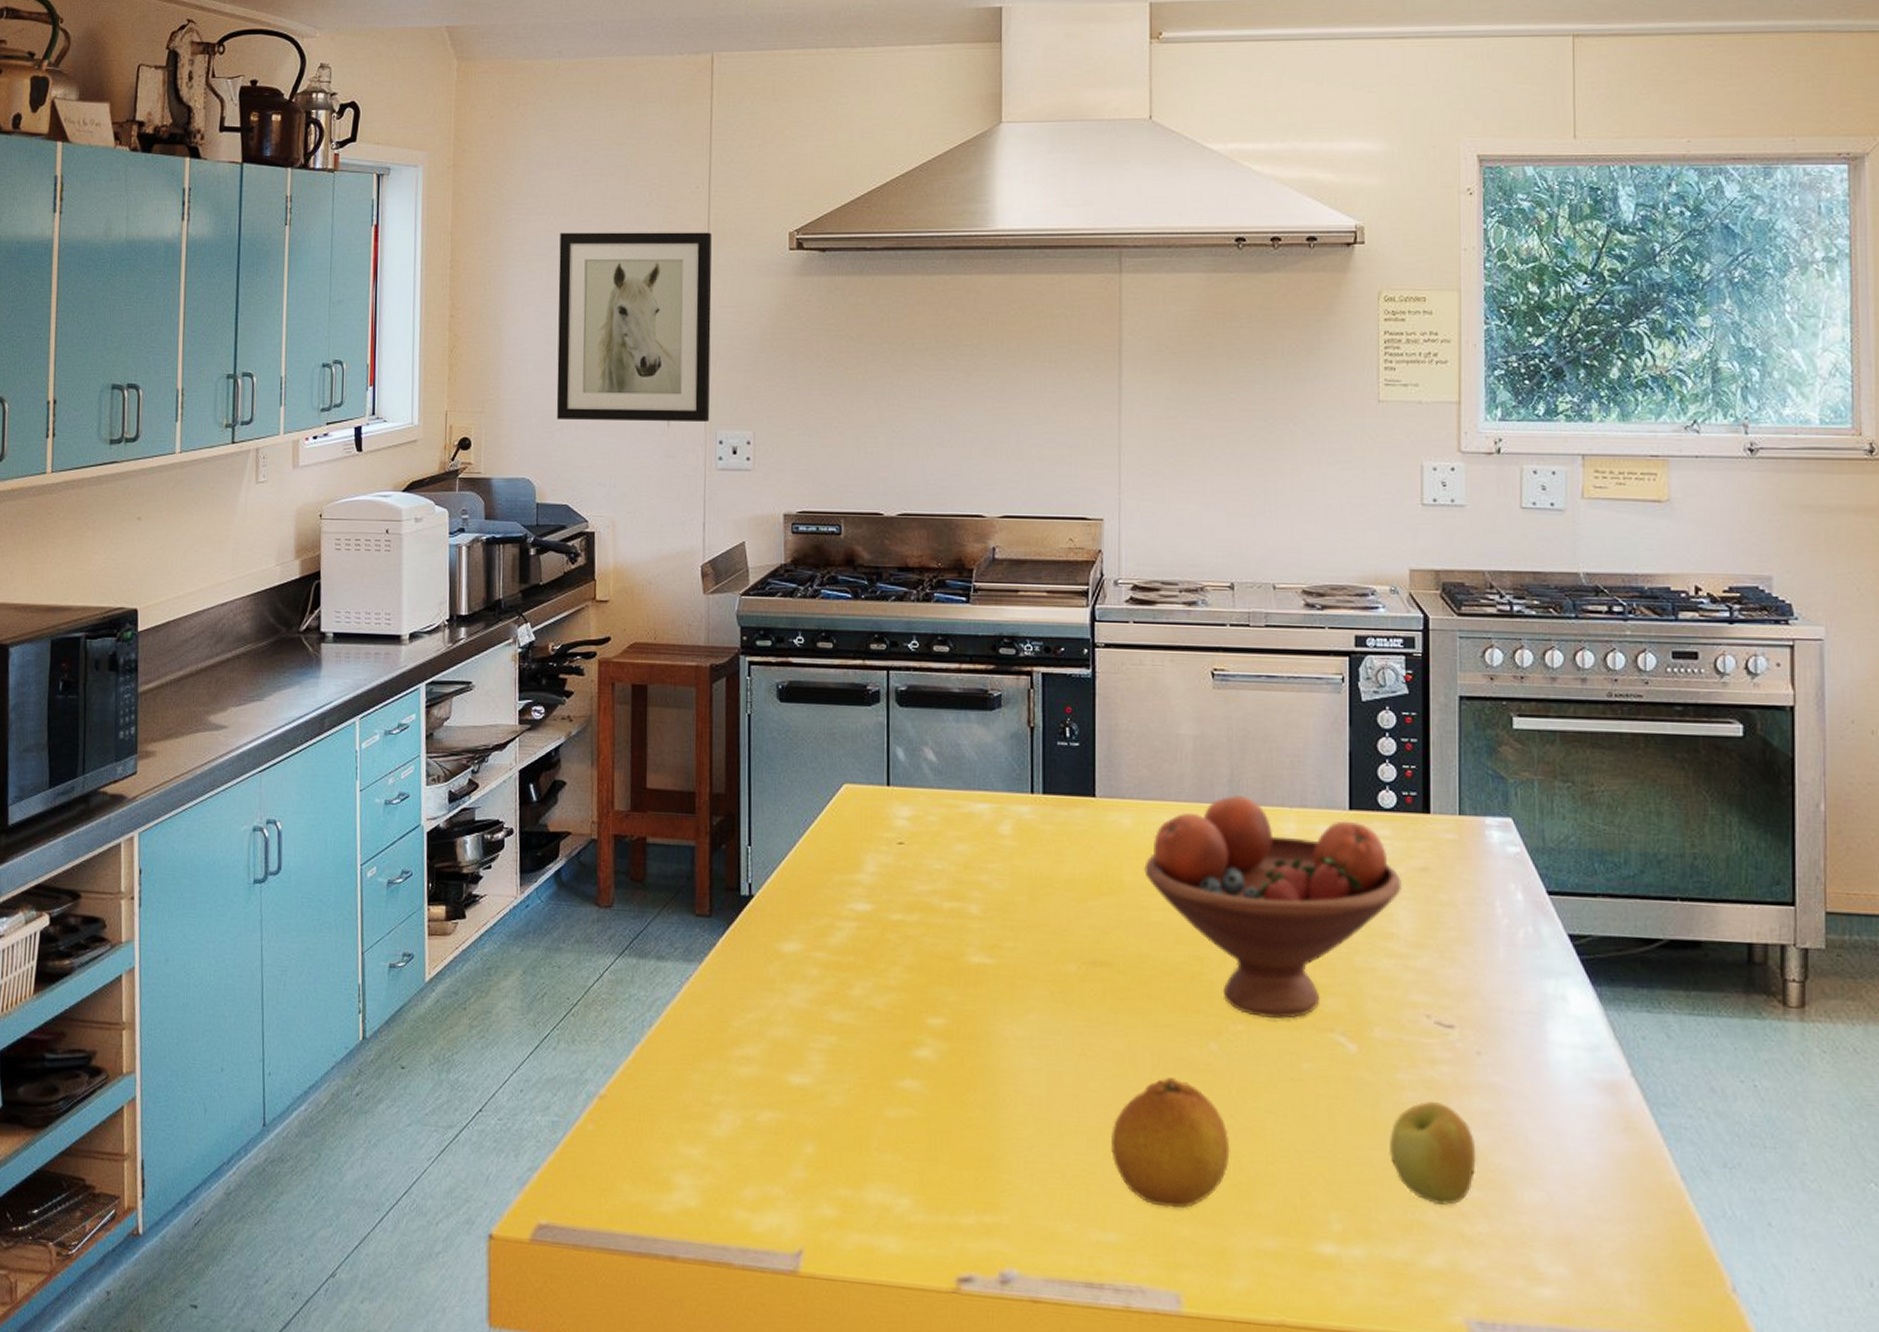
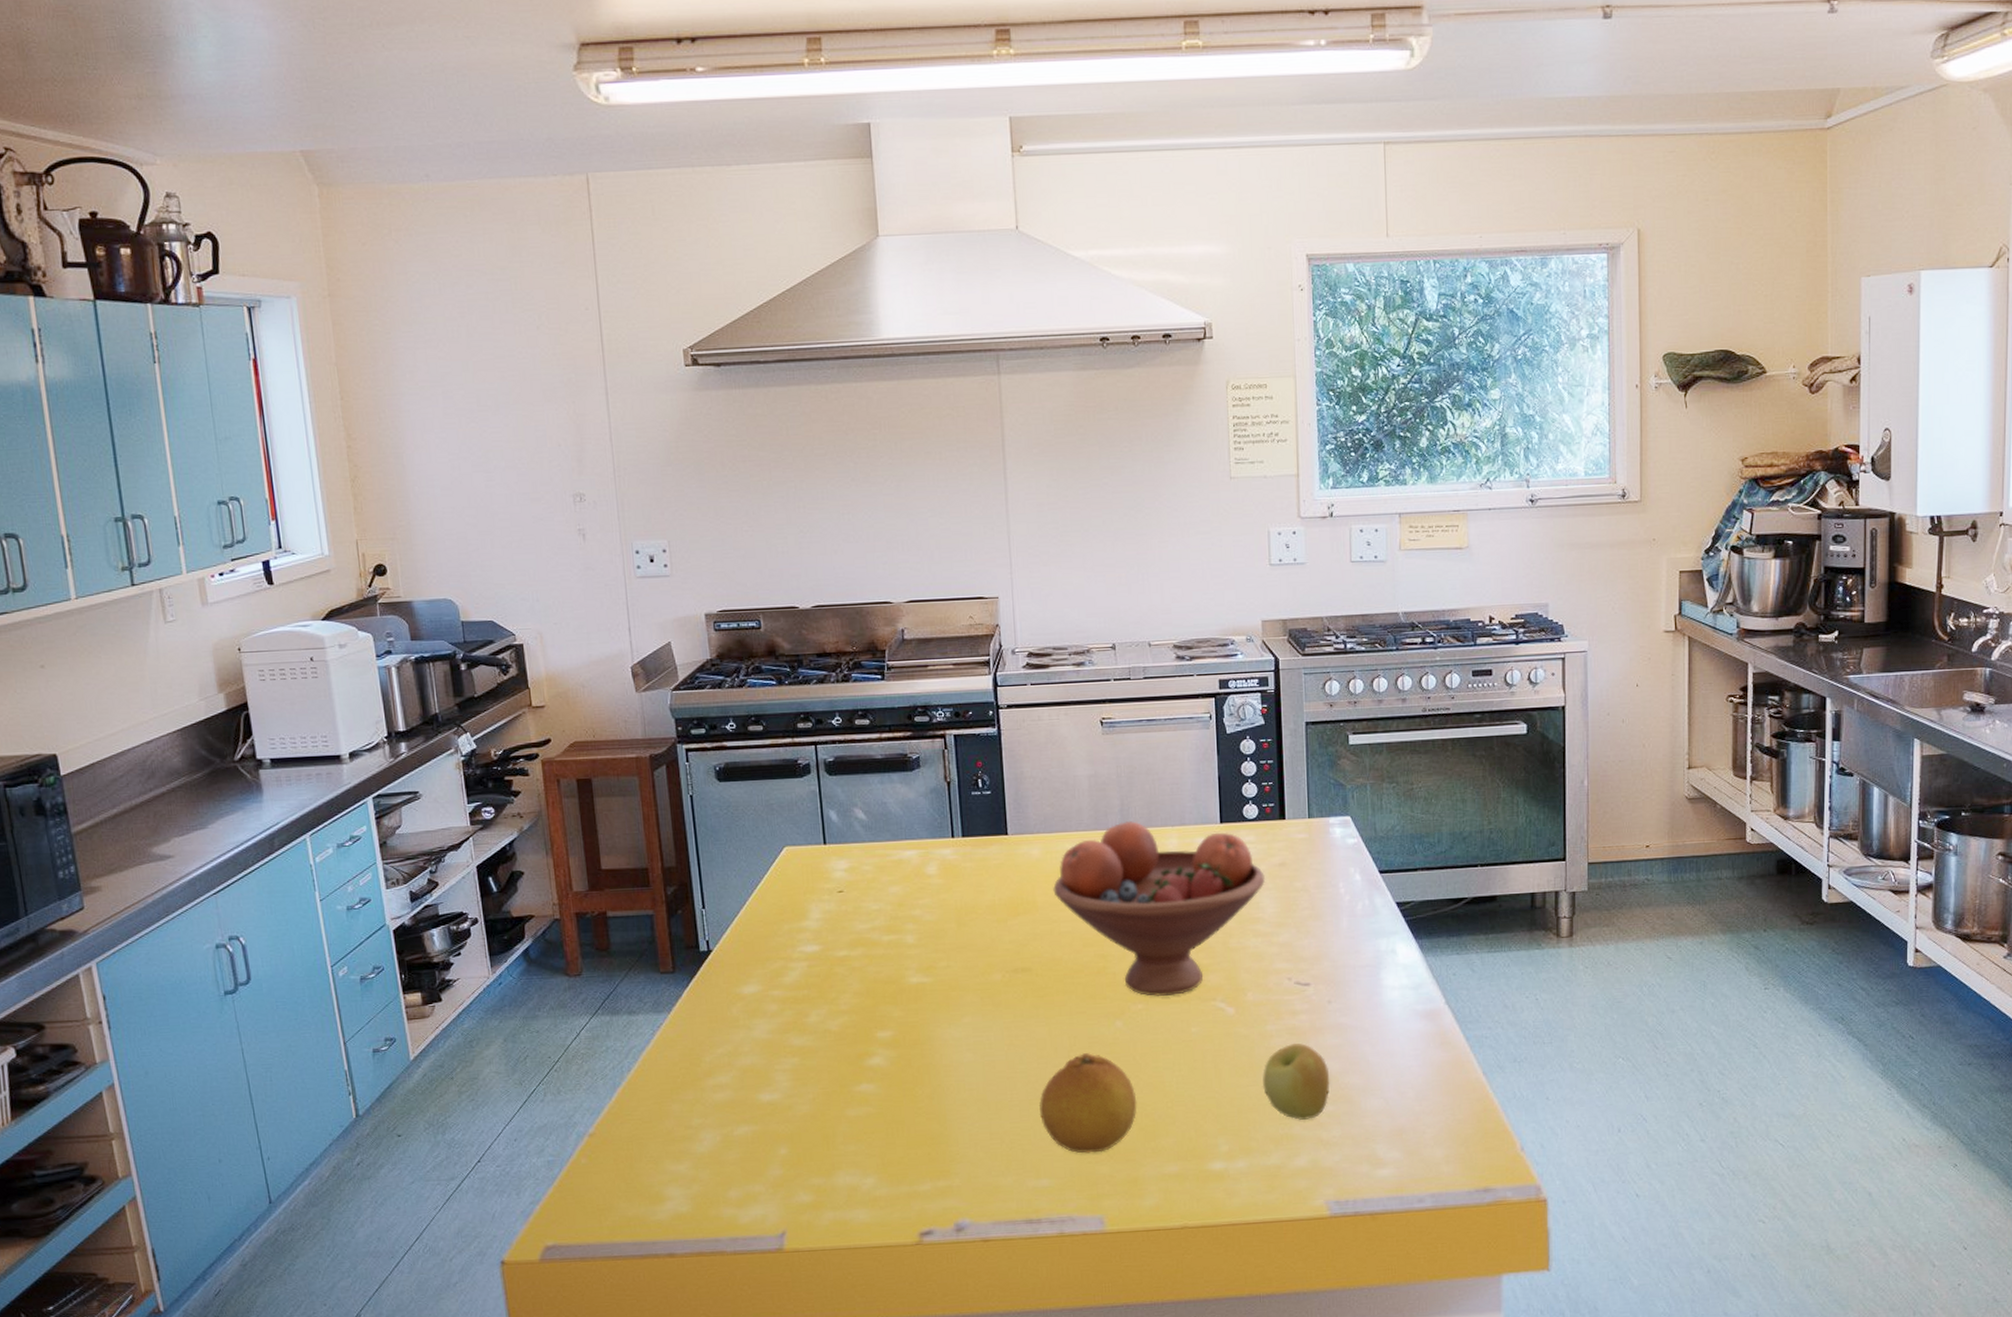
wall art: present [556,232,712,421] -> none [451,352,625,541]

